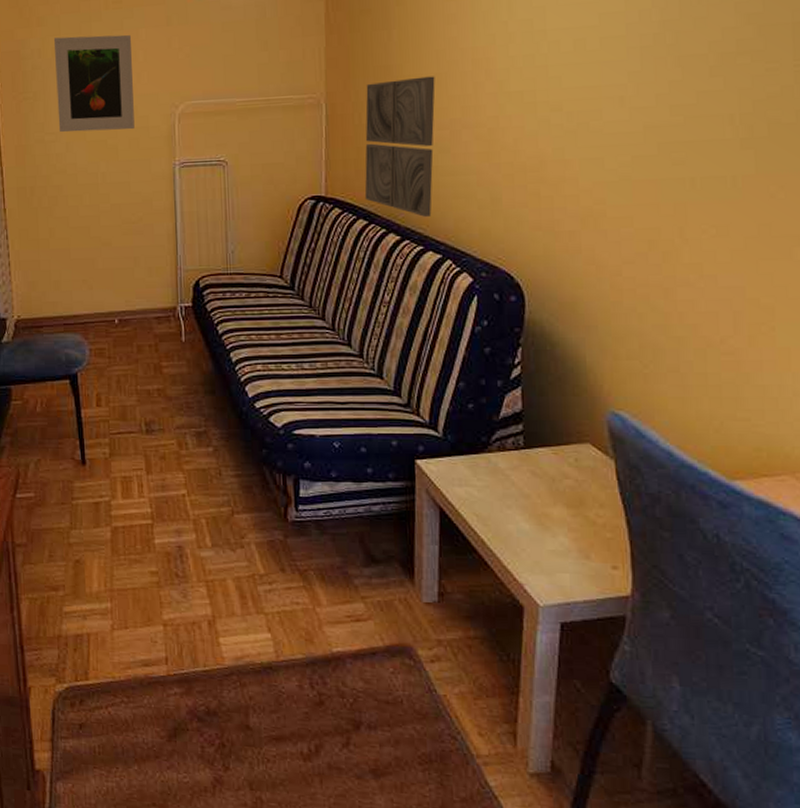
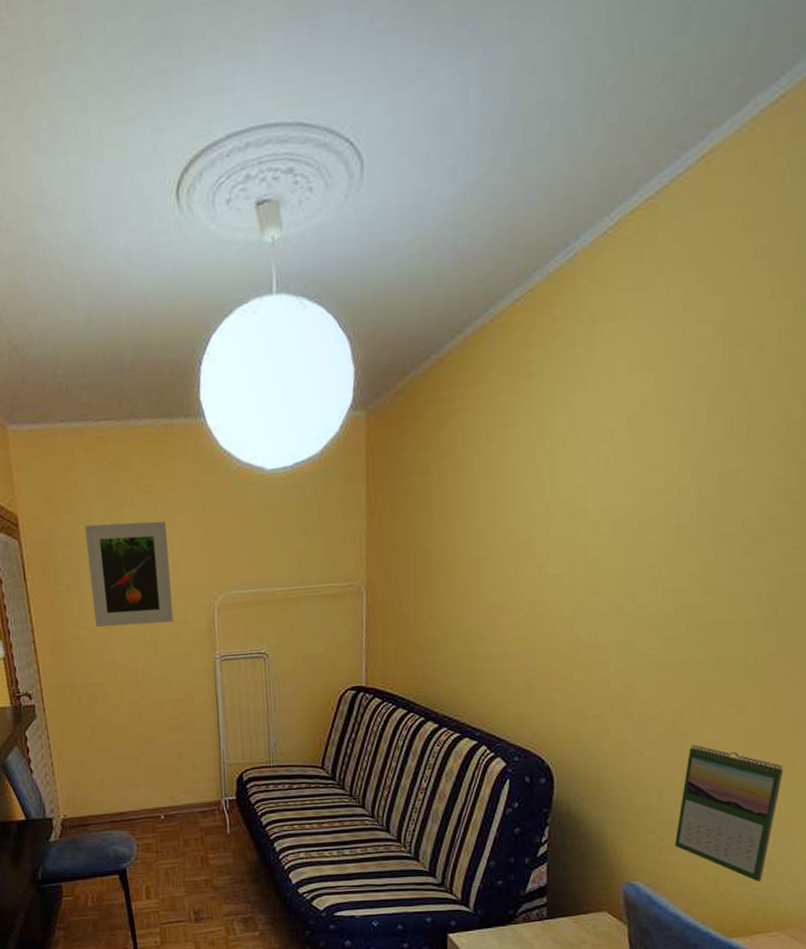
wall art: present [364,76,435,217] -> none [404,560,476,704]
calendar: none [661,266,776,418] -> present [675,744,784,882]

